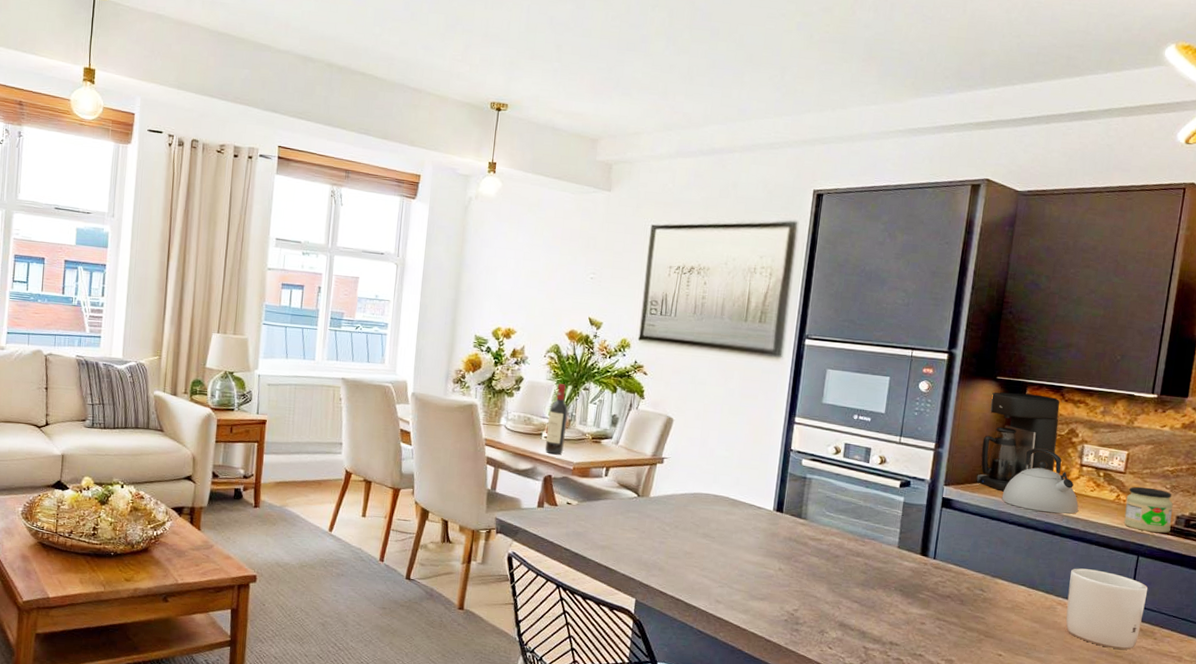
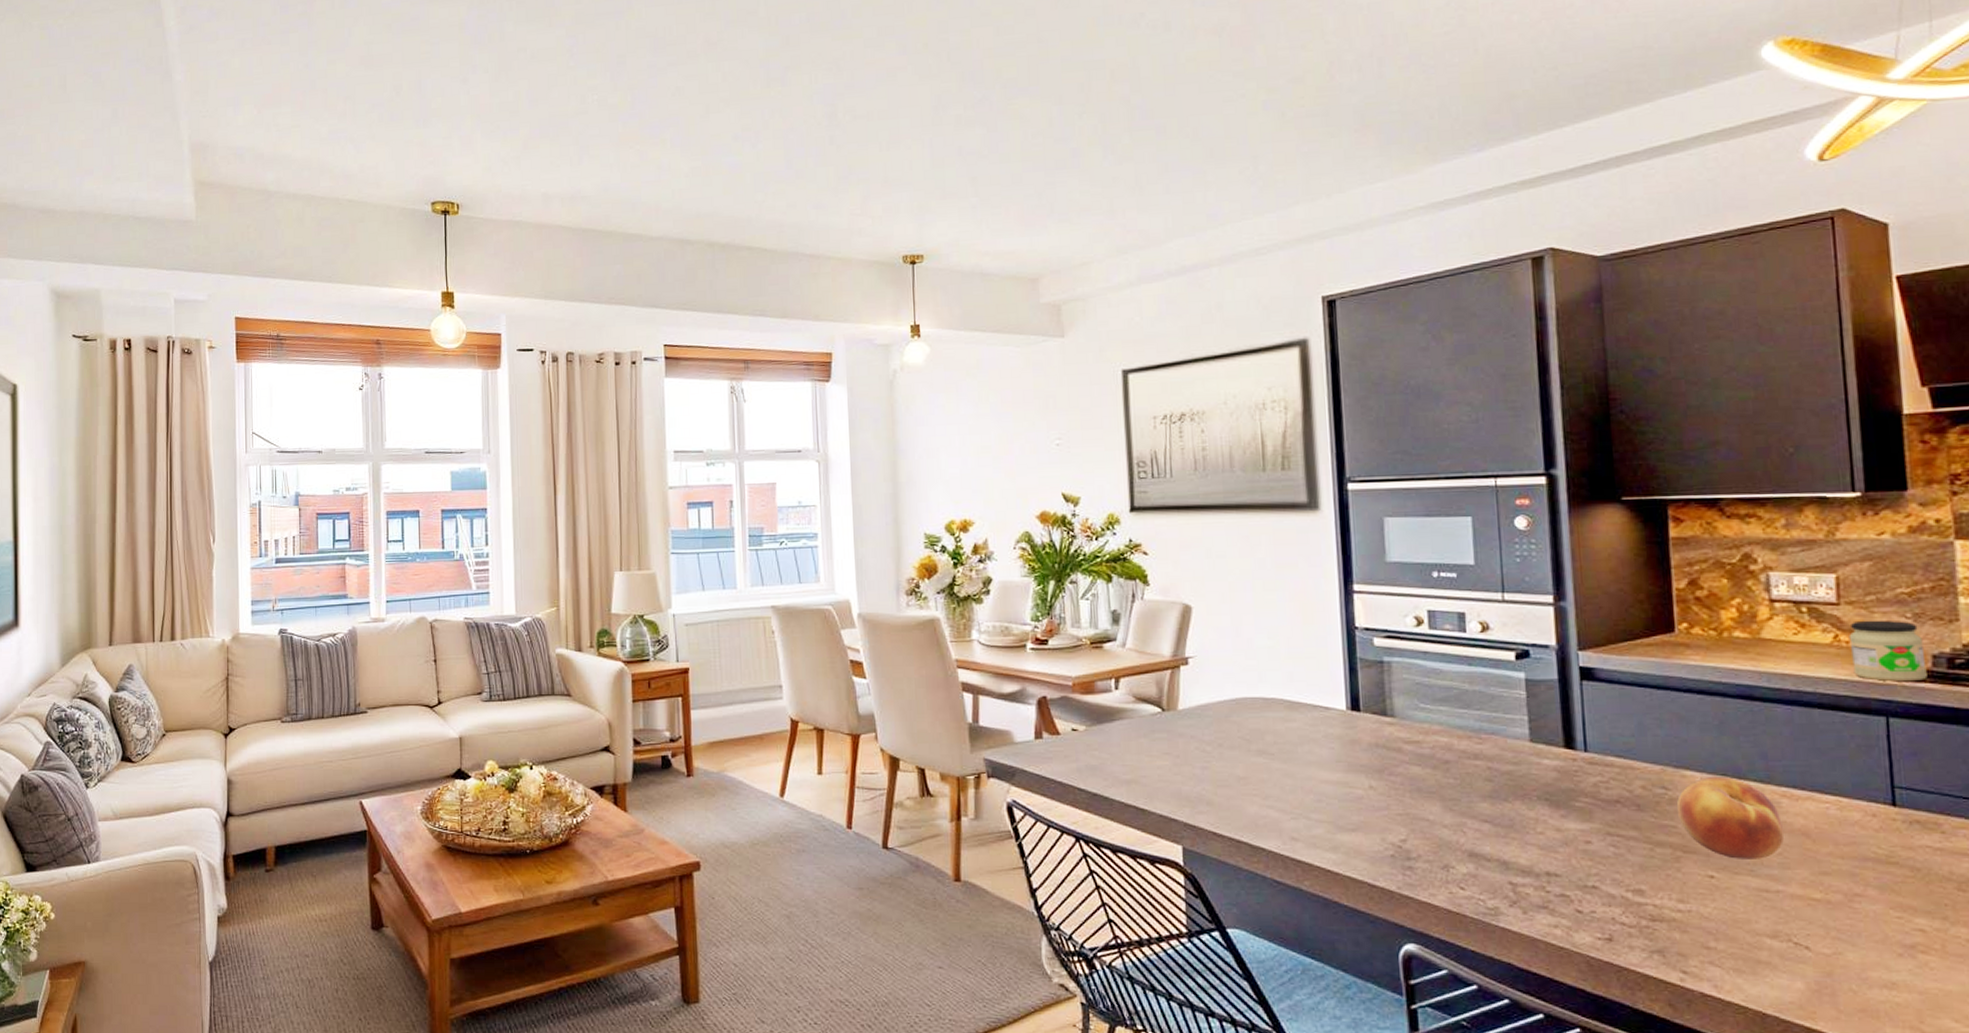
wine bottle: present [545,383,569,455] -> none [1031,579,1056,670]
coffee maker: present [976,392,1060,492] -> none [1620,513,1733,650]
fruit: none [987,585,1054,646] -> present [1676,775,1784,859]
kettle: present [1001,448,1079,515] -> none [1664,584,1782,671]
mug: present [1065,568,1148,650] -> none [1789,743,1917,852]

